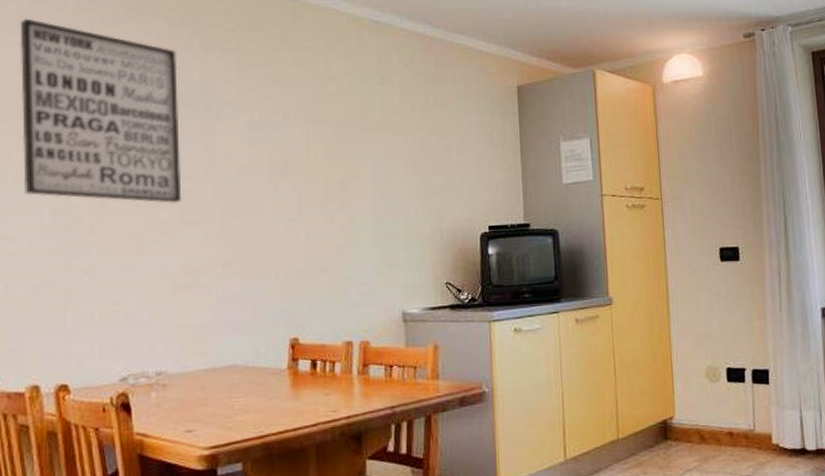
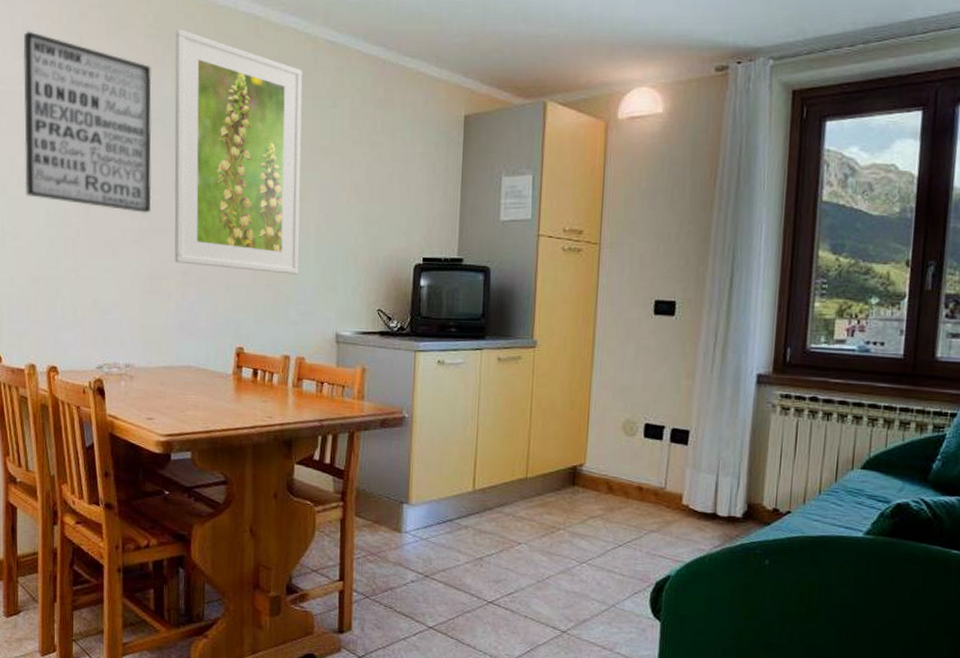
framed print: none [202,13,357,255] -> present [174,29,303,275]

